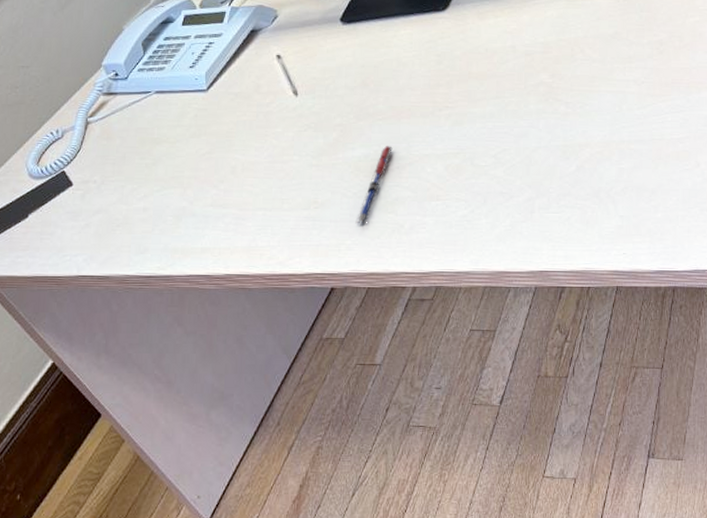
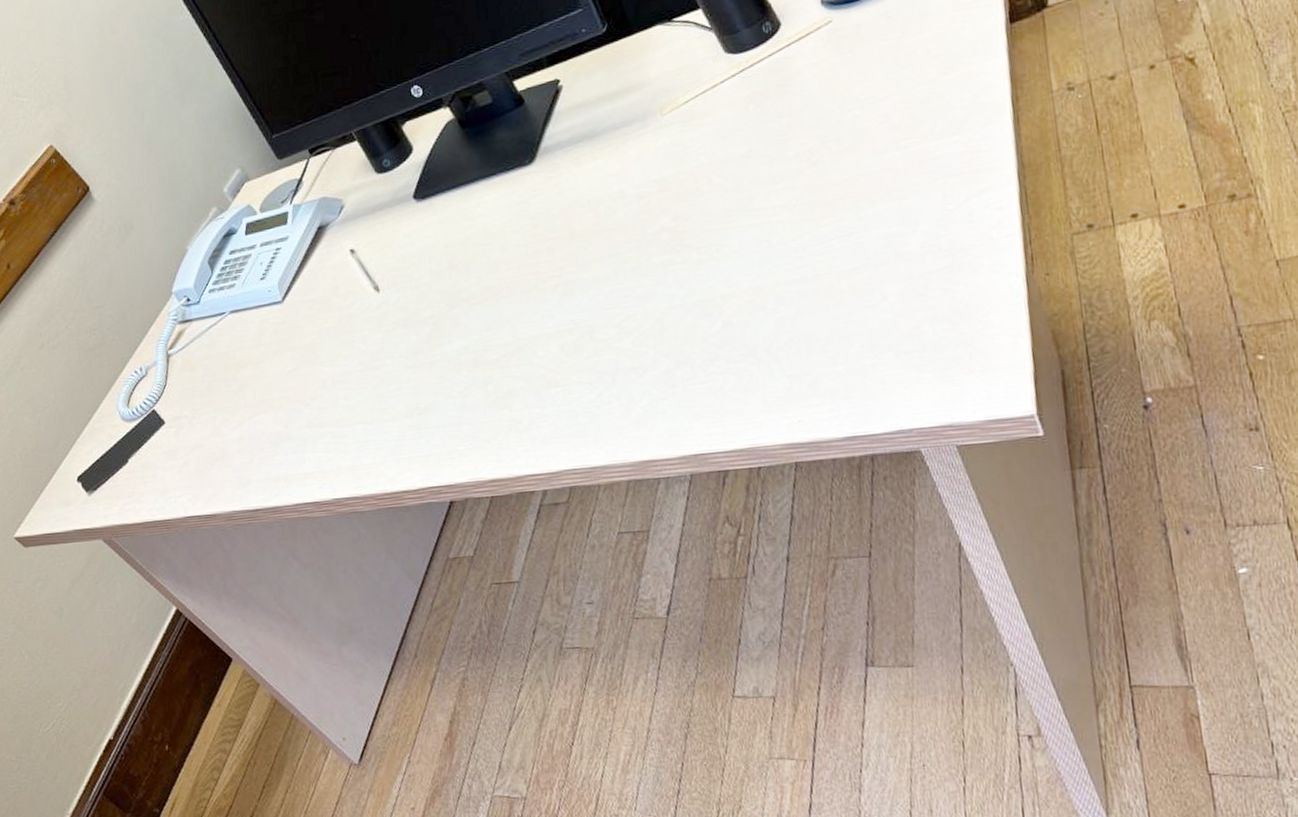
pen: present [355,146,393,224] -> none [465,332,496,427]

